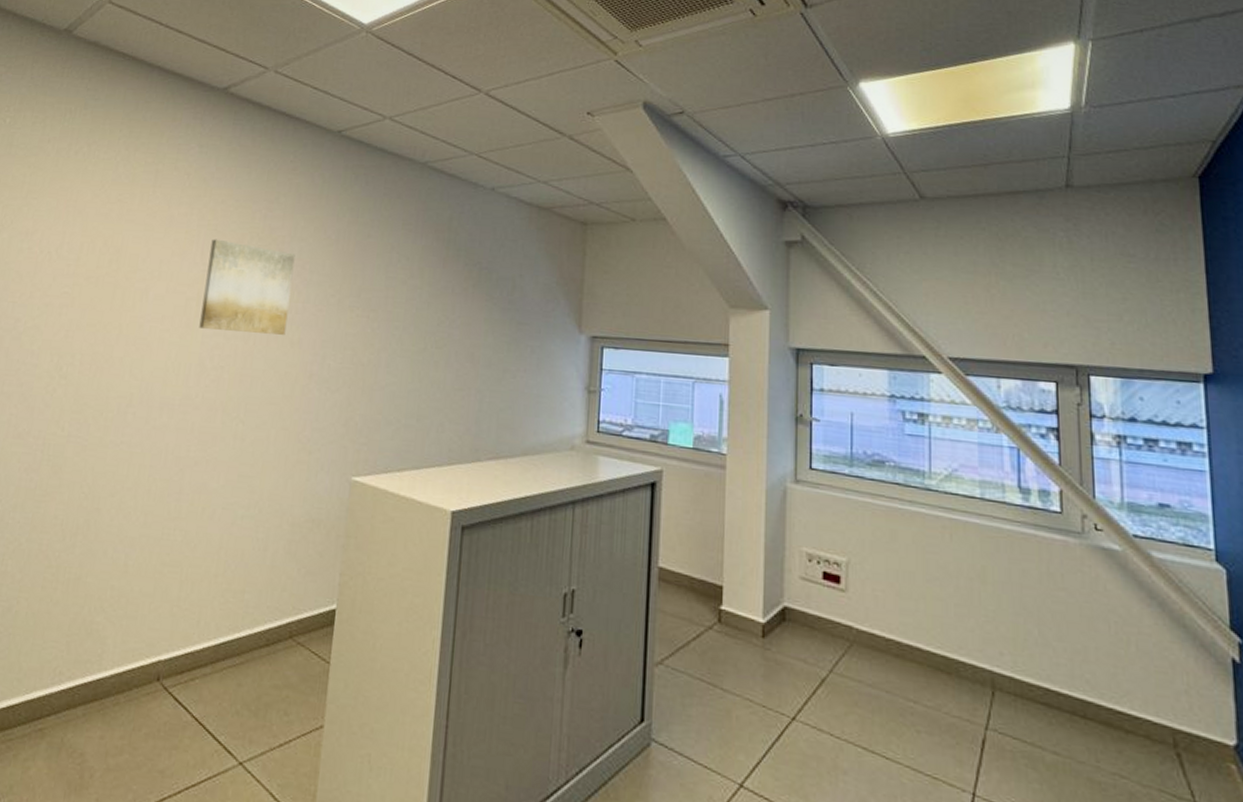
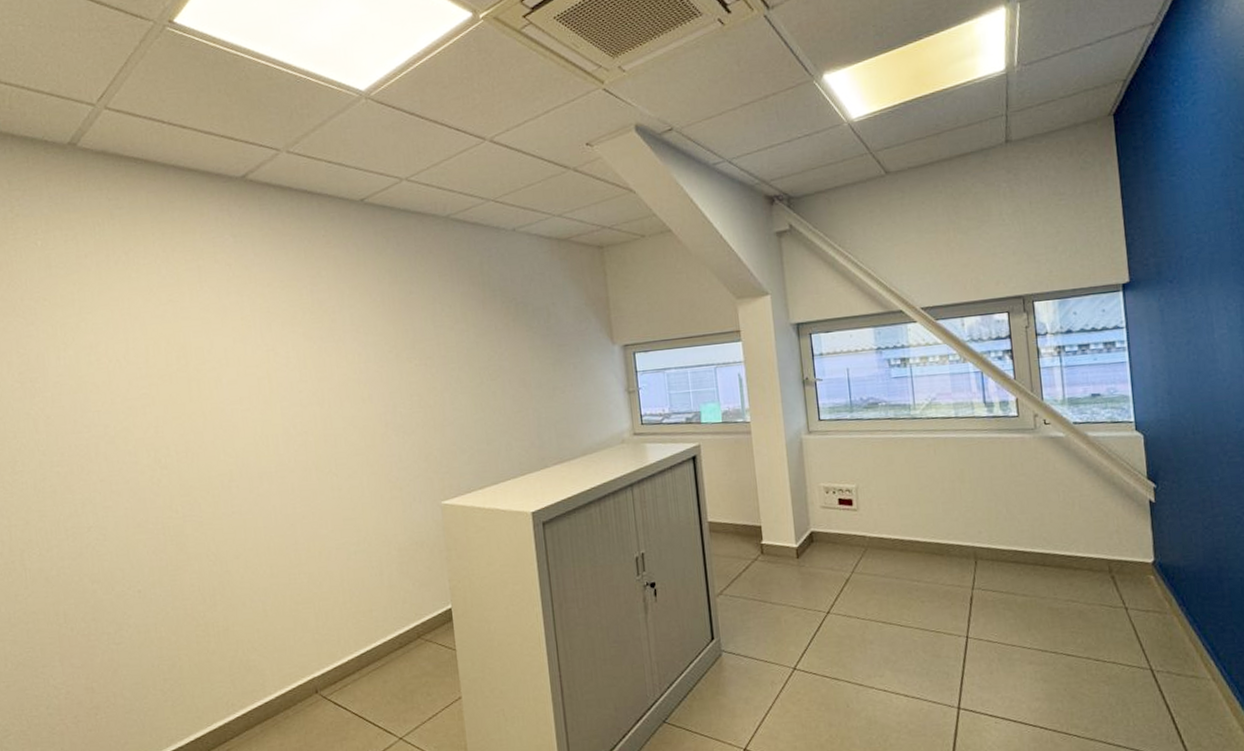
wall art: present [199,239,296,335] -> none [267,320,356,402]

